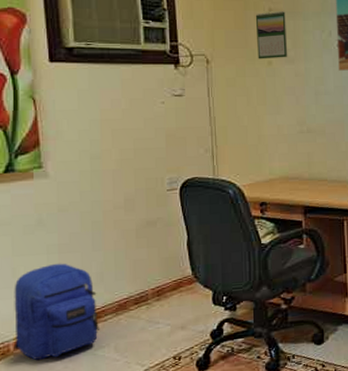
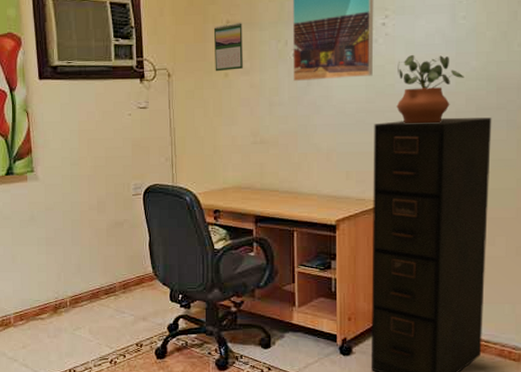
backpack: present [13,263,101,361] -> none [13,254,78,334]

